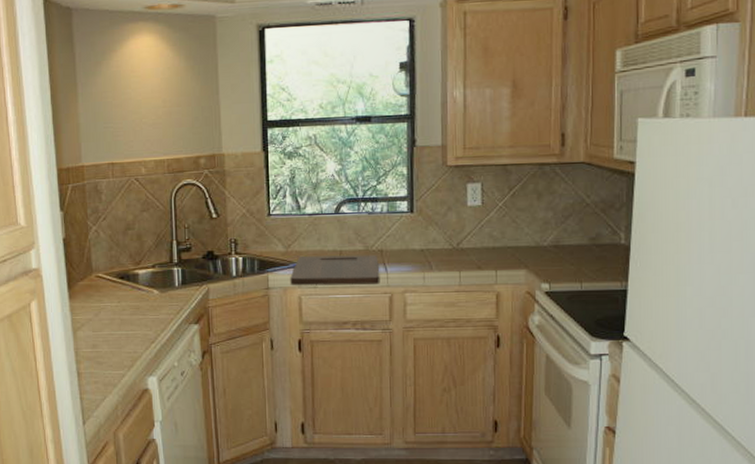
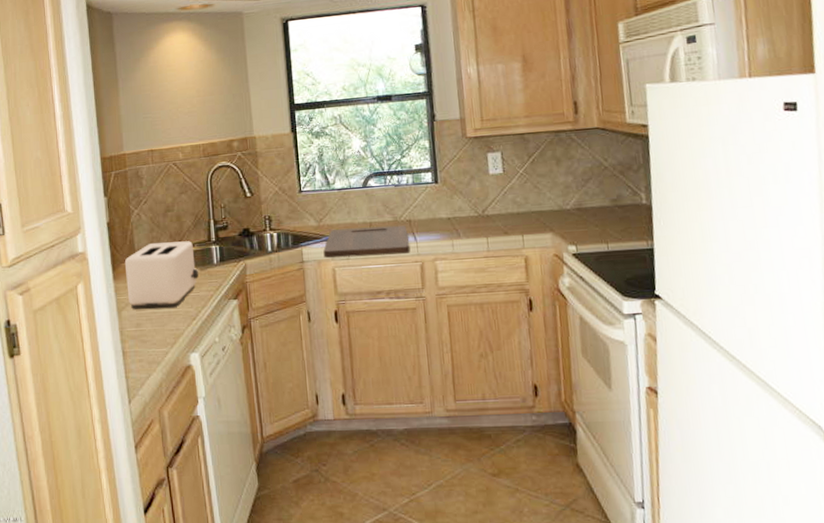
toaster: none [81,261,160,331] -> present [124,241,199,309]

